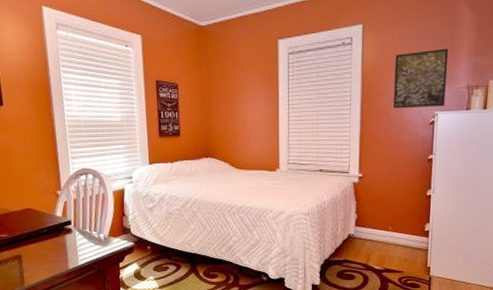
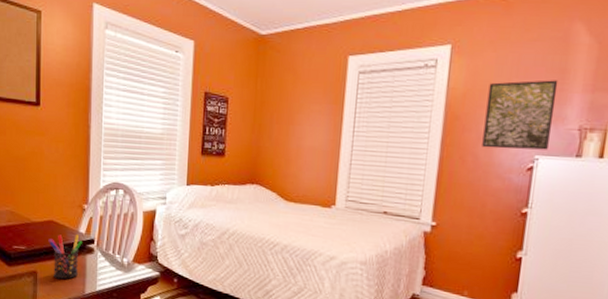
pen holder: none [28,217,60,260] -> present [48,234,82,280]

